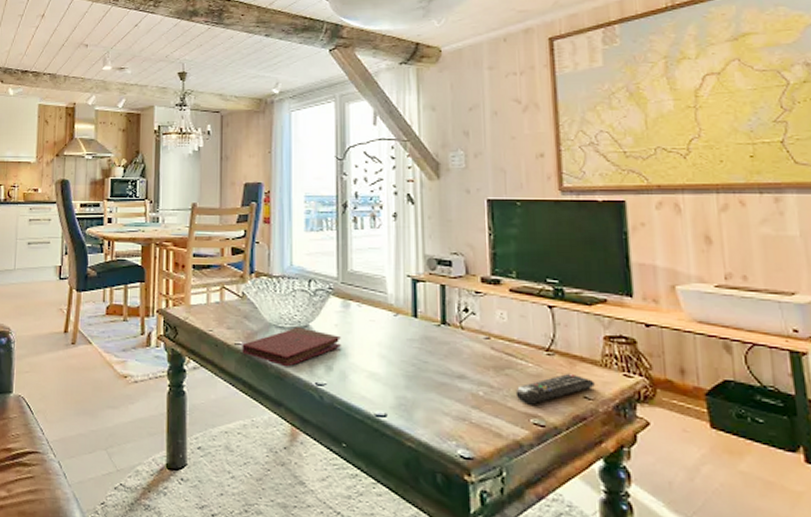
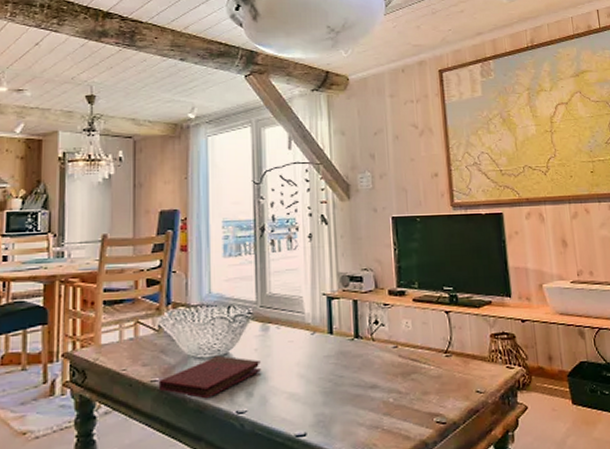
remote control: present [515,373,595,405] -> none [420,371,485,405]

